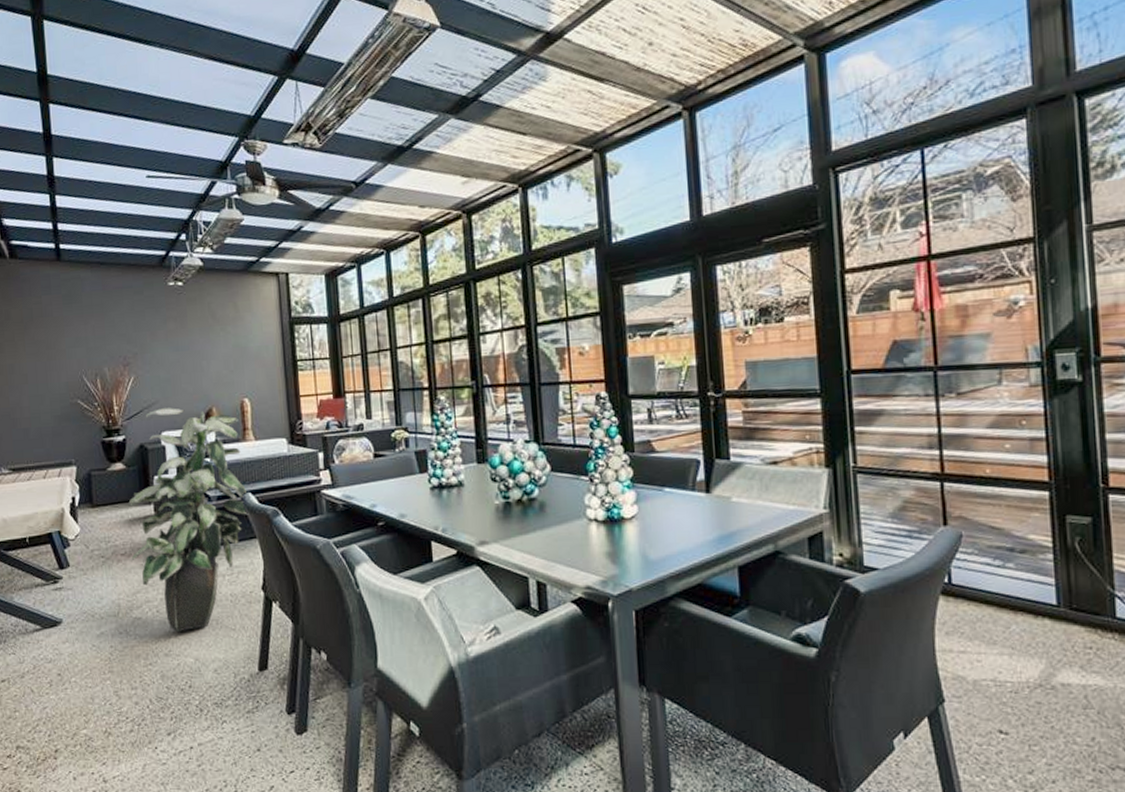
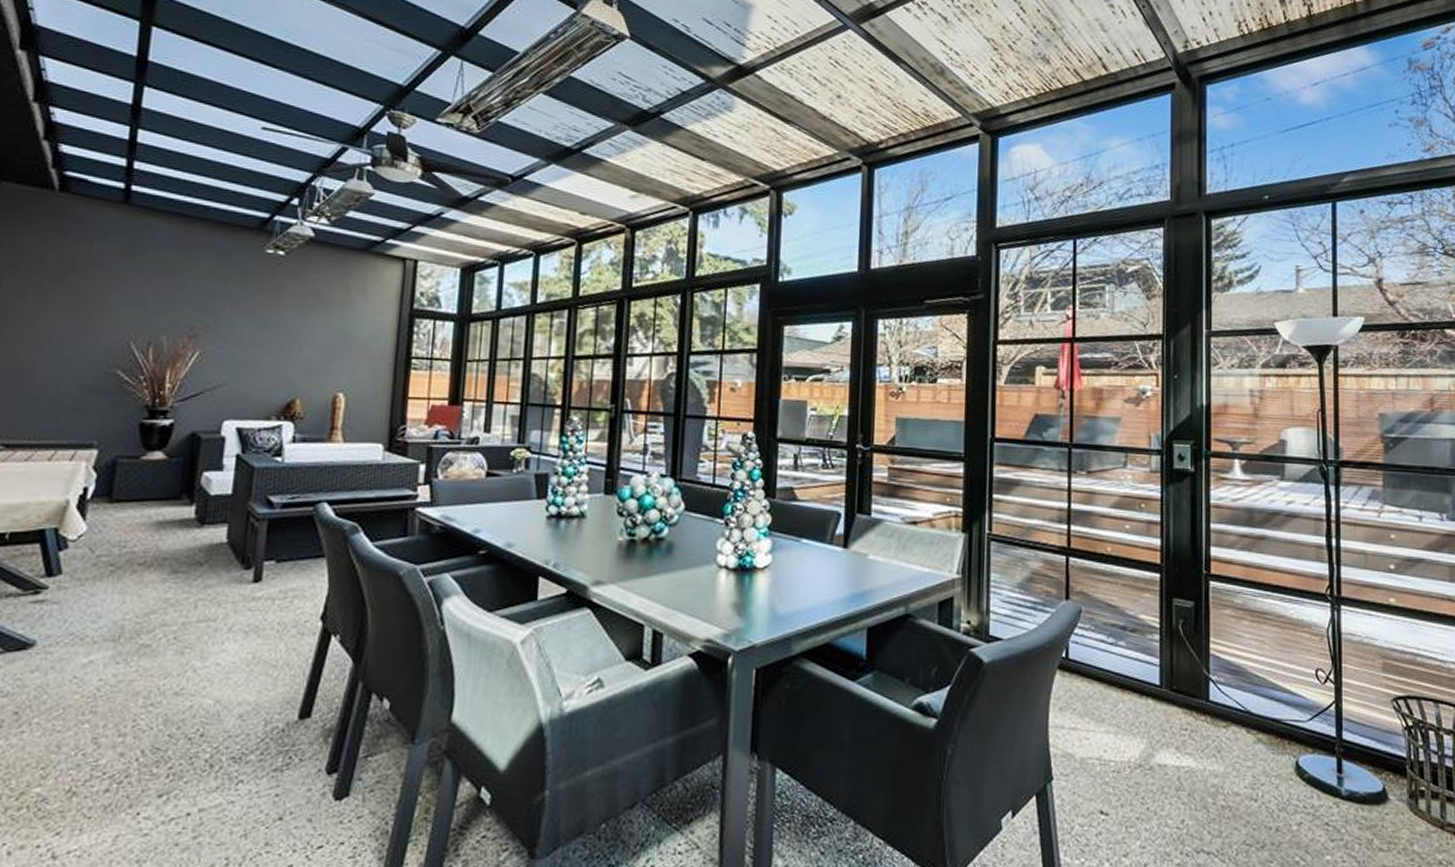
indoor plant: present [128,408,249,633] -> none [151,392,327,666]

